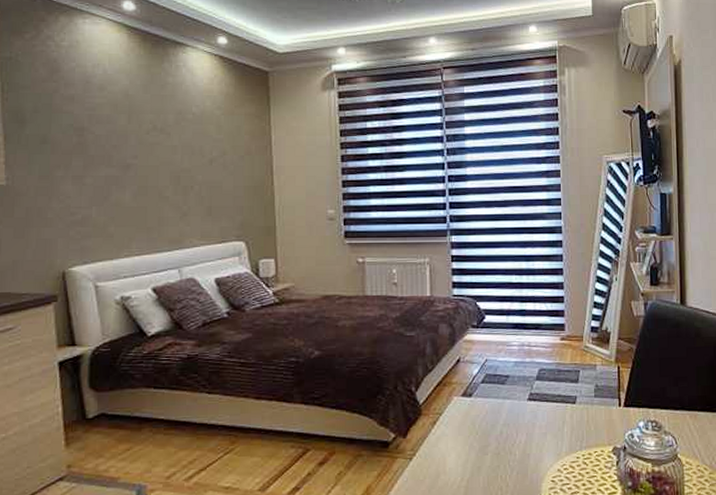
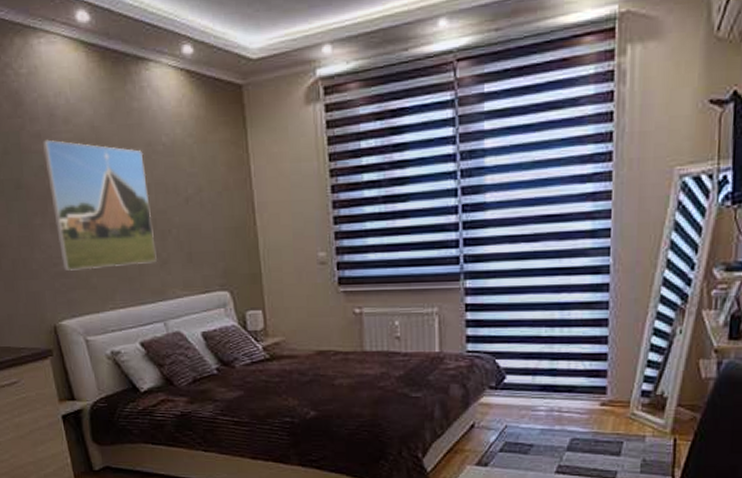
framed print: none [74,102,177,220] -> present [42,139,157,271]

